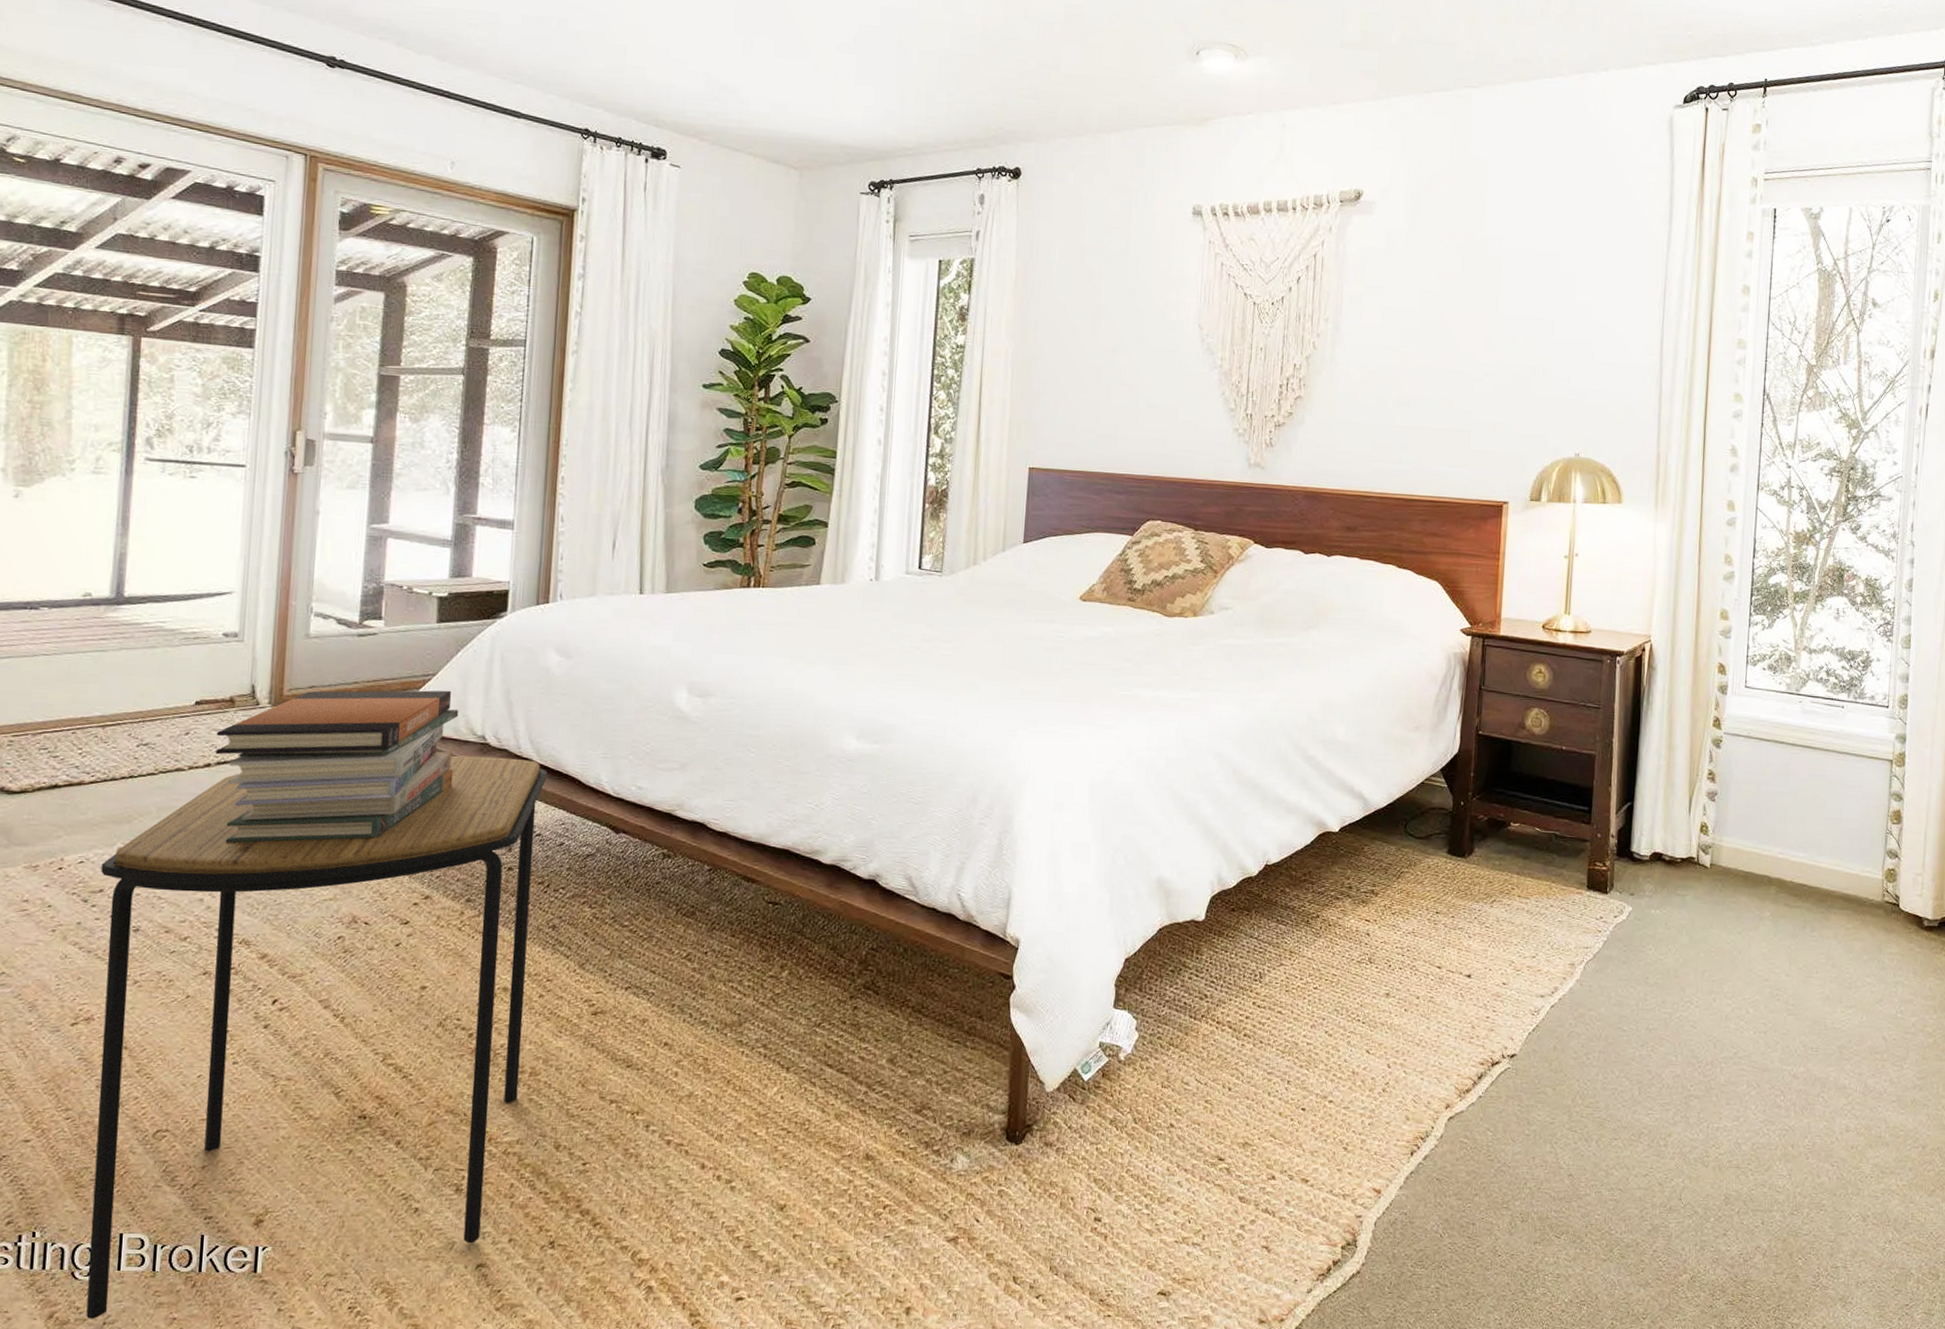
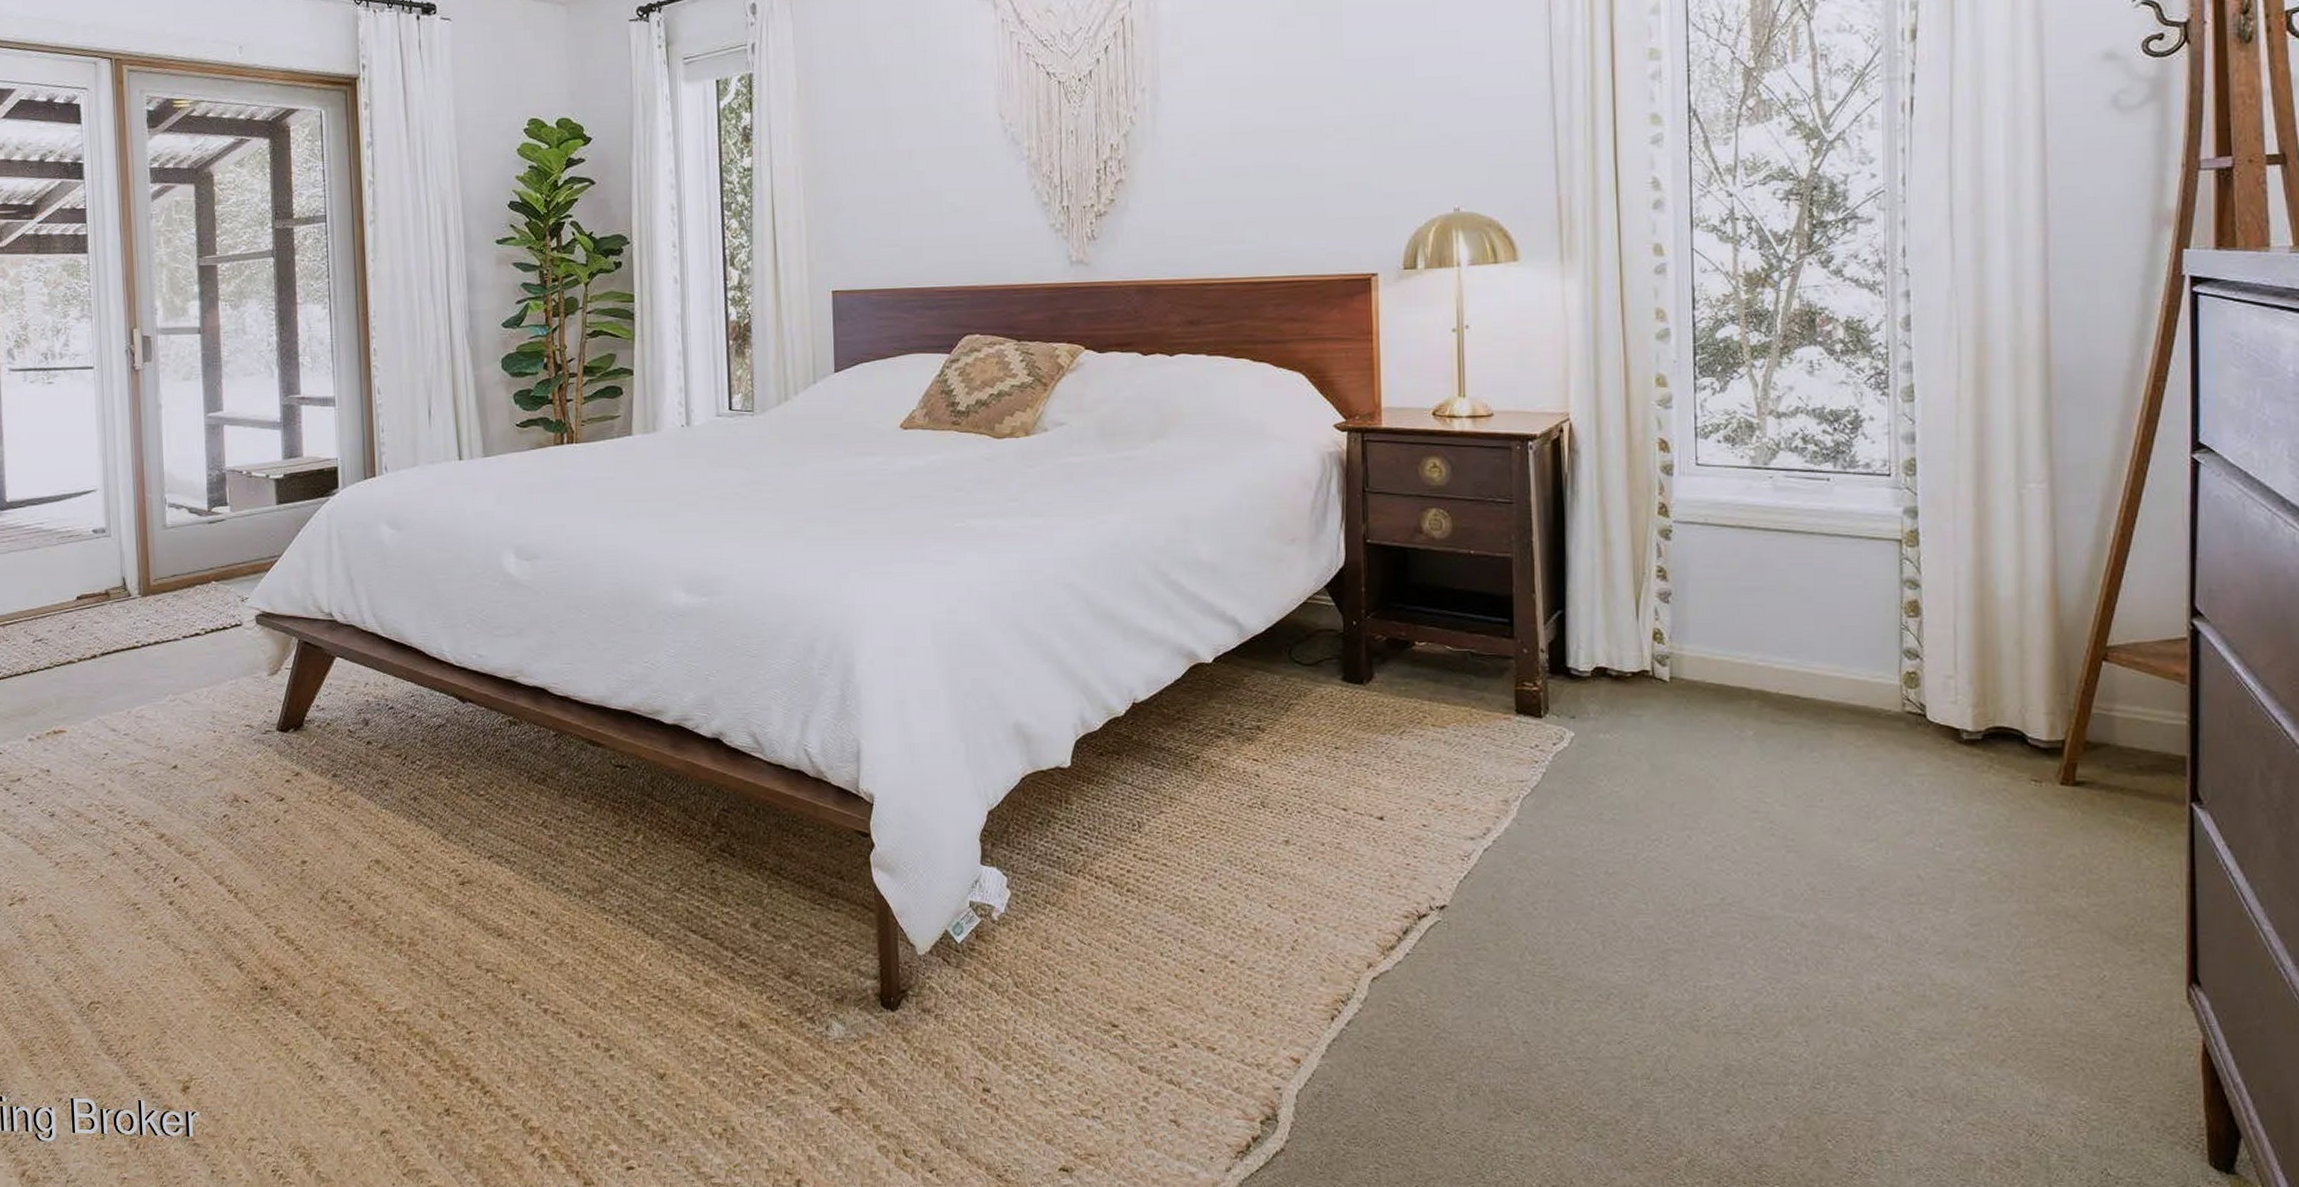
side table: present [86,755,548,1319] -> none [16,633,400,1178]
book stack: present [216,690,459,843] -> none [98,570,308,730]

